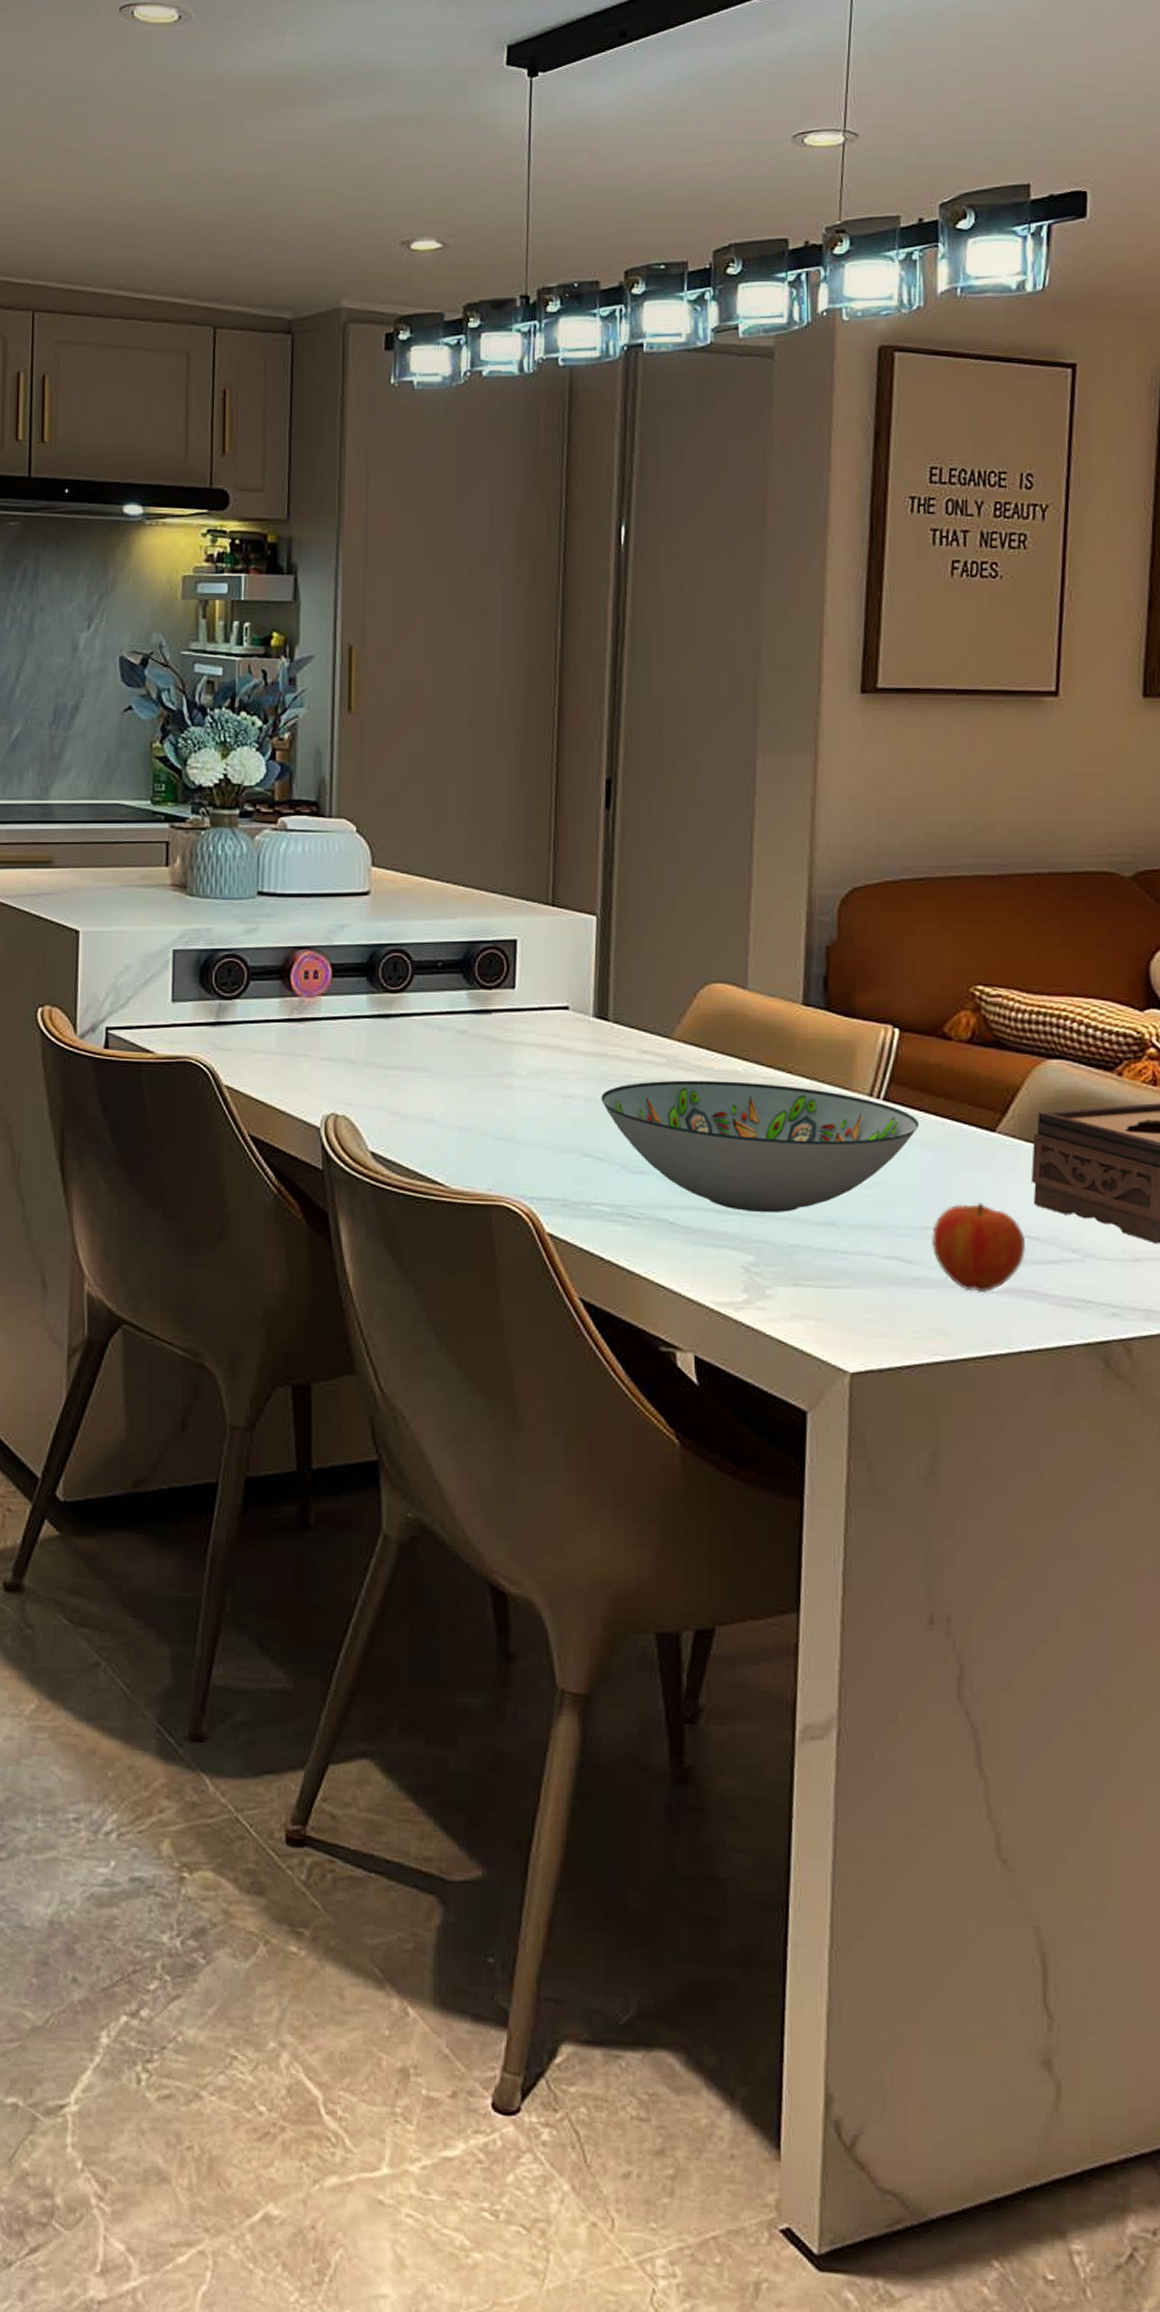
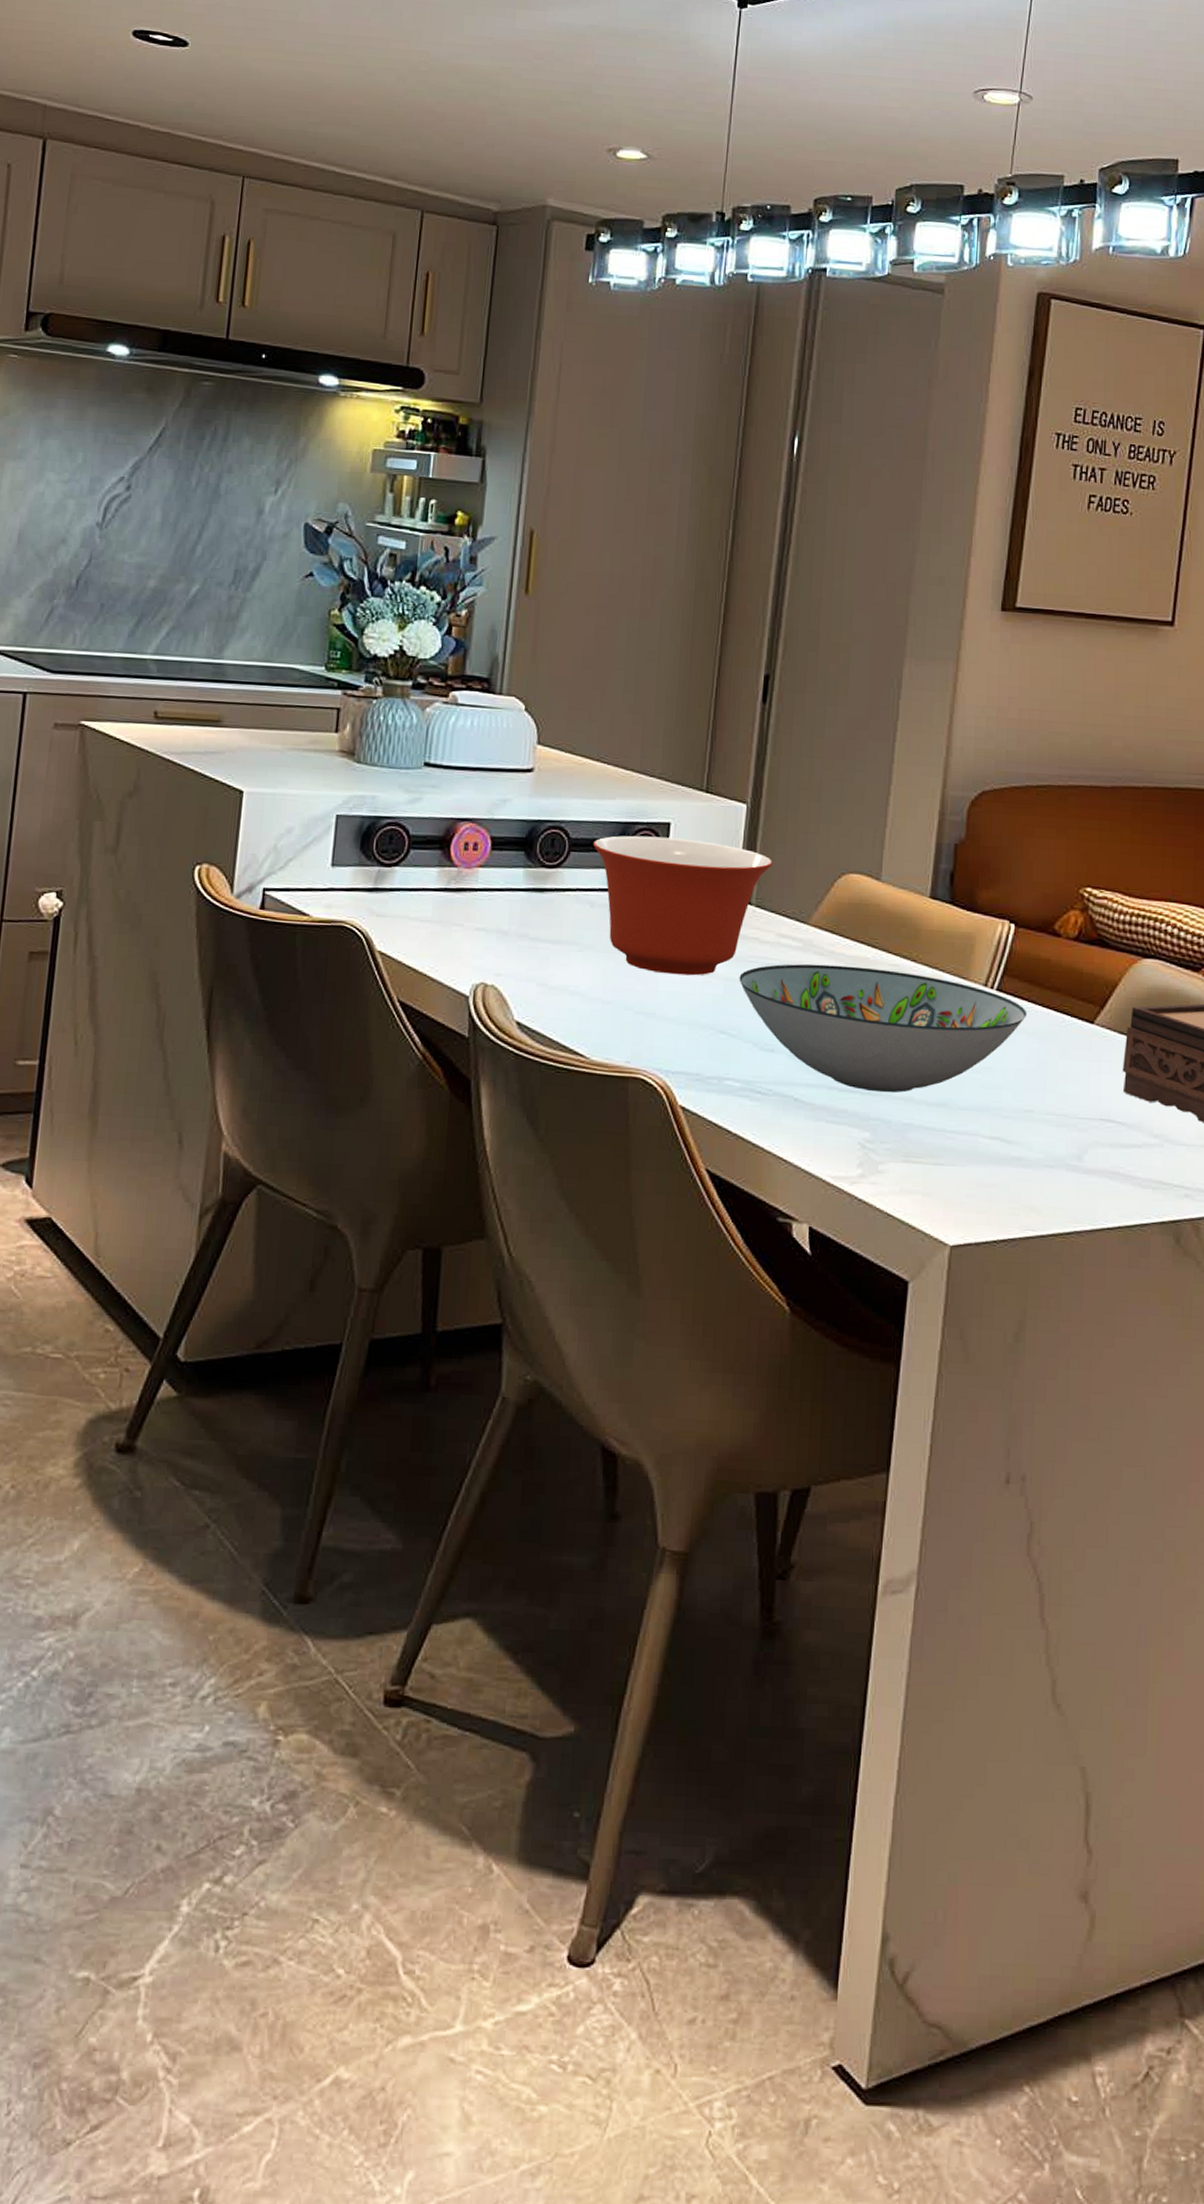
mixing bowl: none [437,954,629,1098] -> present [593,835,773,976]
apple: present [932,1203,1027,1292] -> none [1031,1089,1114,1172]

